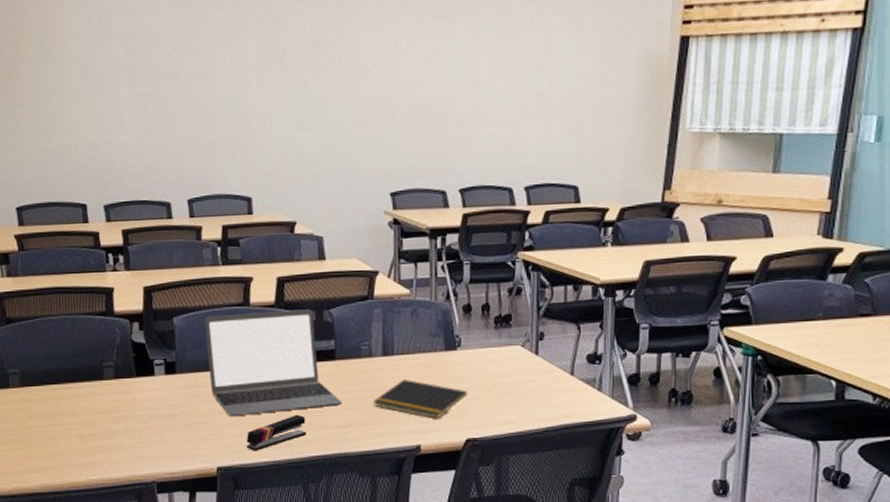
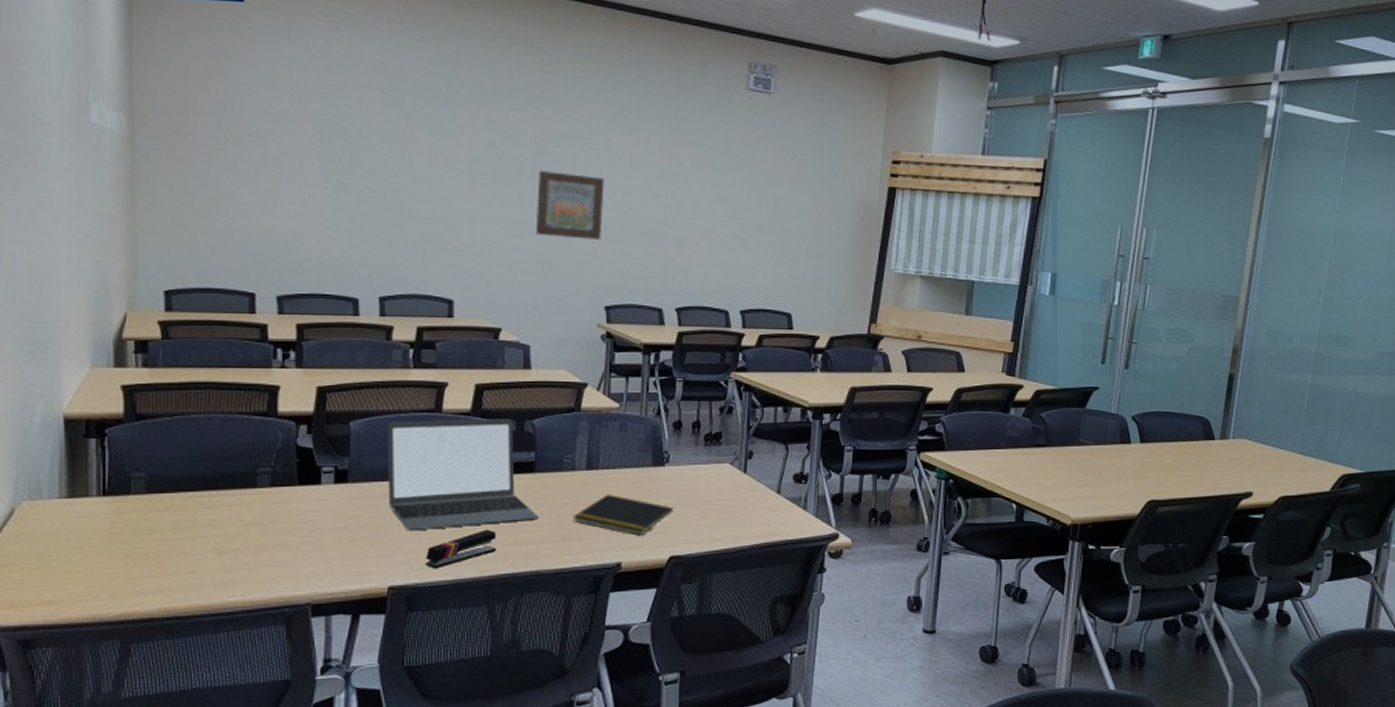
wall art: none [319,59,384,127] -> present [535,171,605,240]

